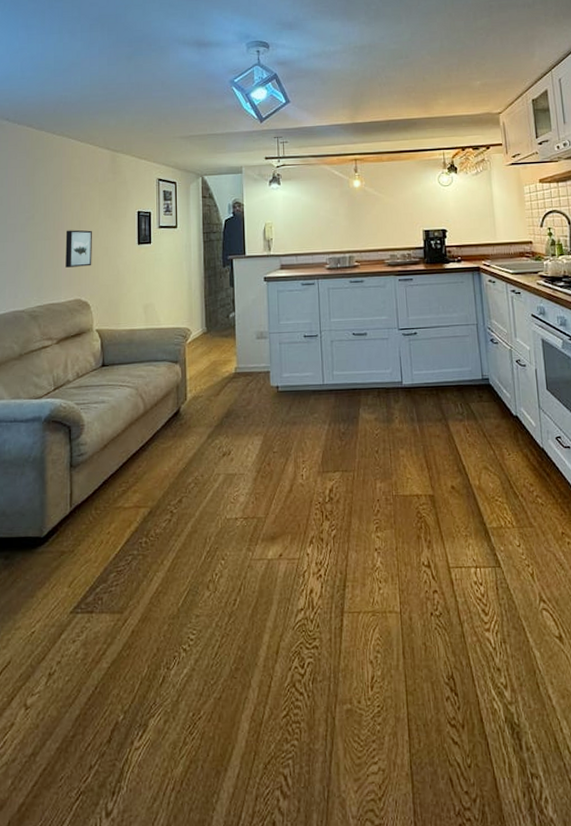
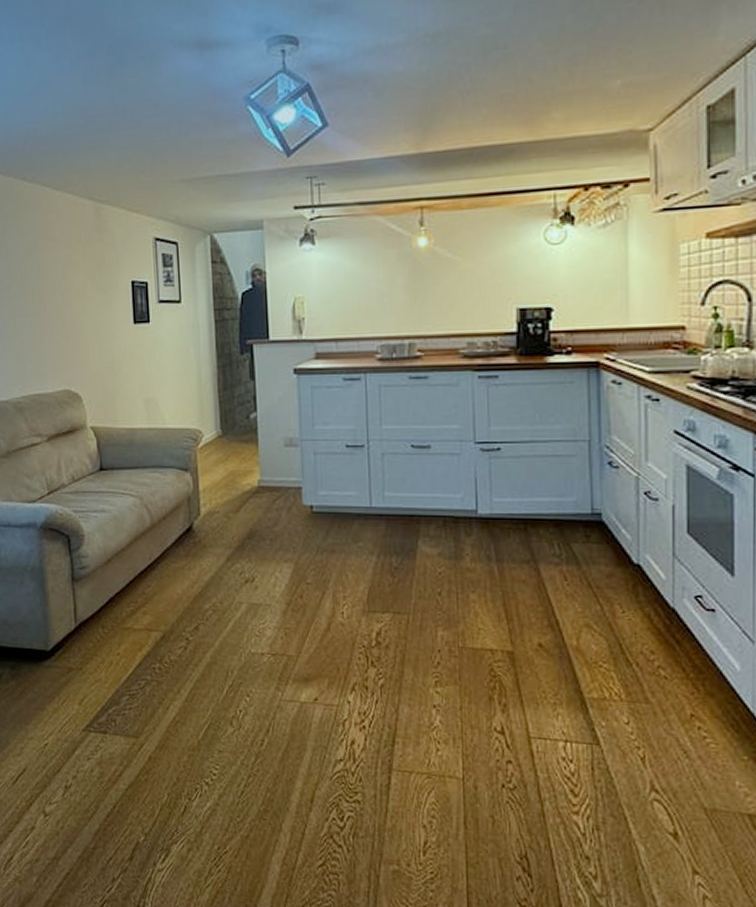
wall art: present [65,230,92,268] -> none [47,304,81,351]

